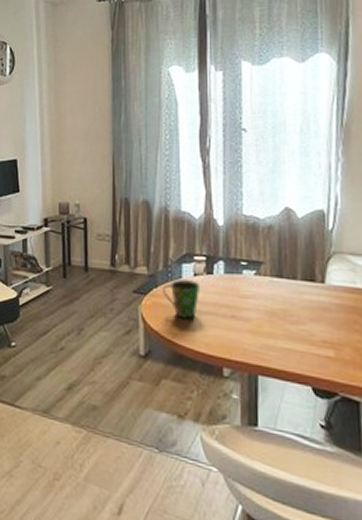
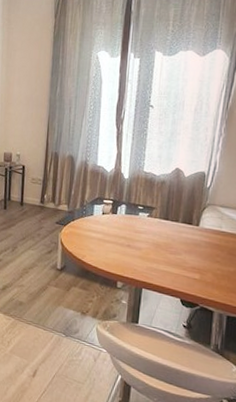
cup: present [163,280,201,319] -> none [78,216,107,245]

